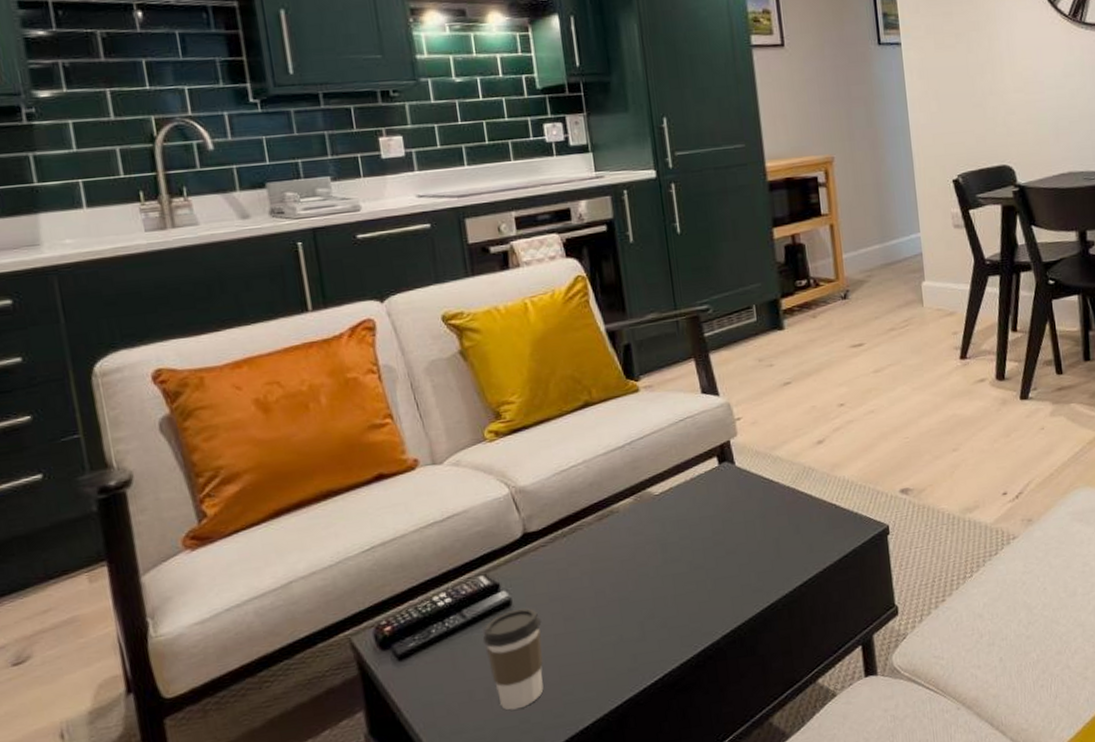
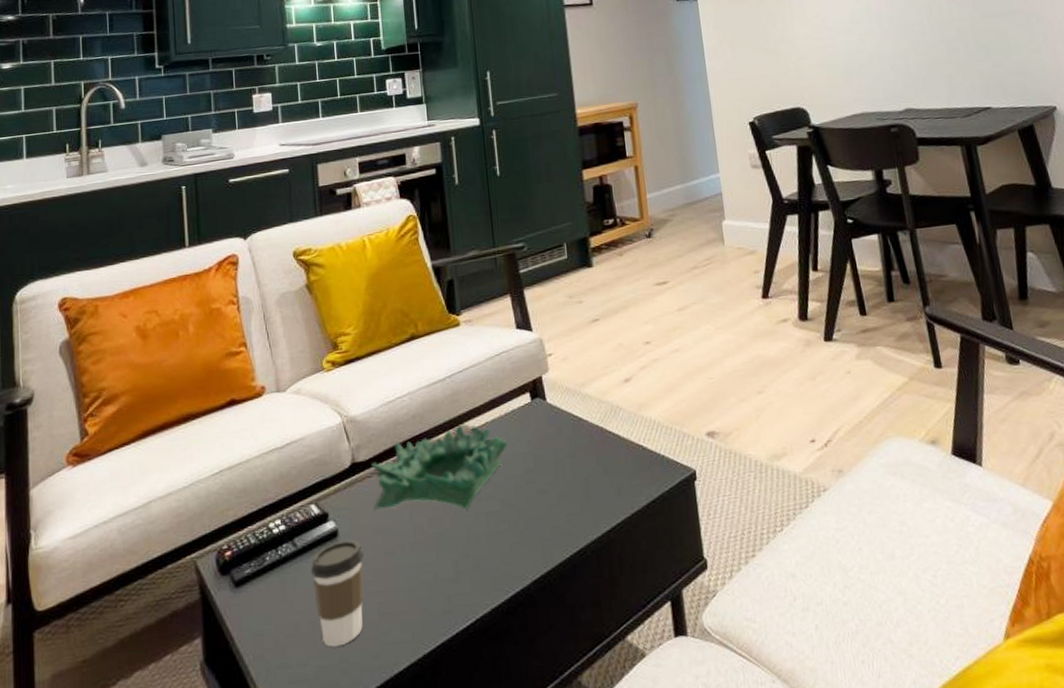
decorative bowl: none [544,491,694,578] -> present [370,425,507,510]

